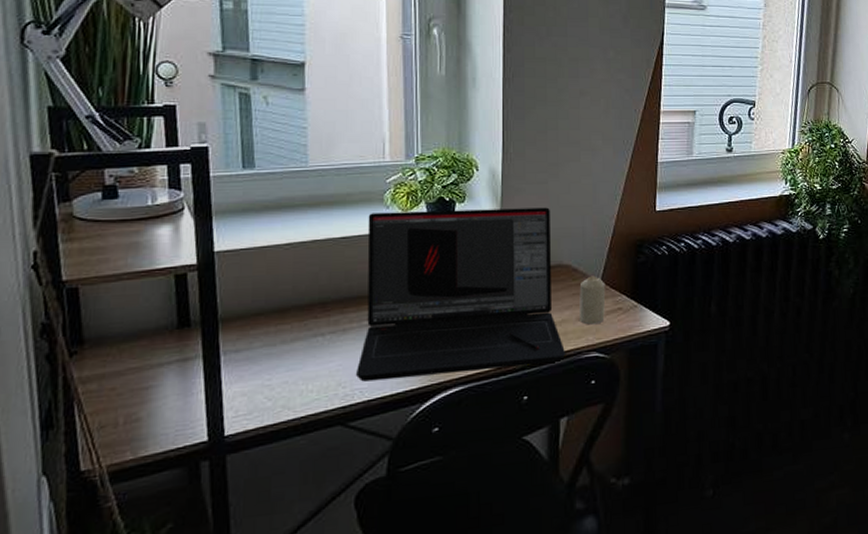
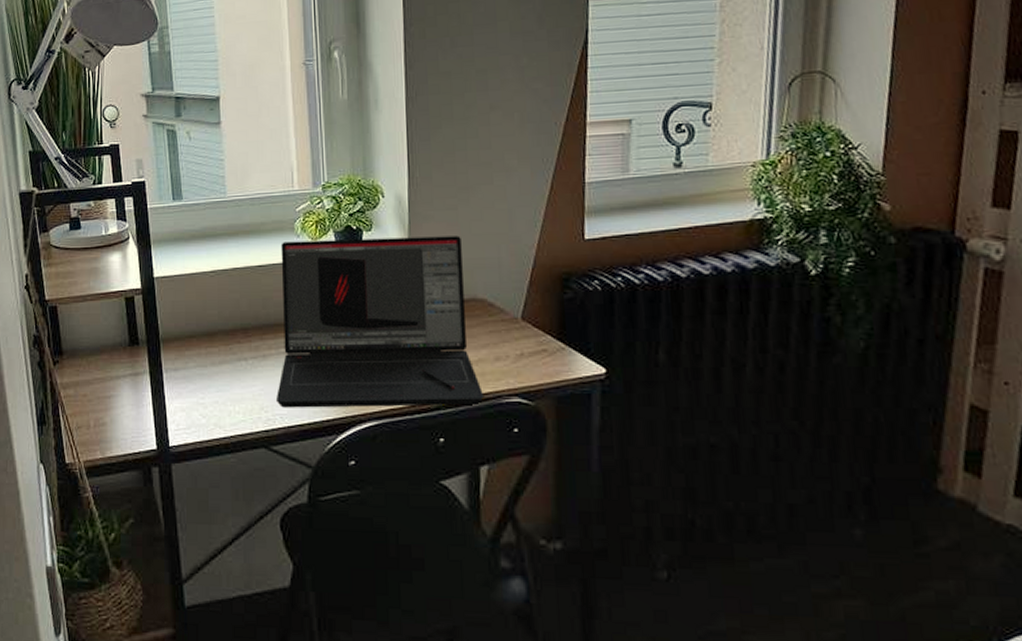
candle: present [579,275,606,325] -> none [497,312,527,366]

